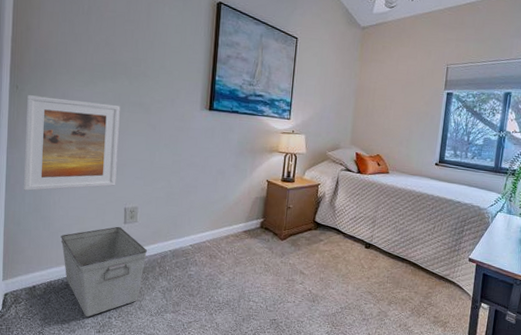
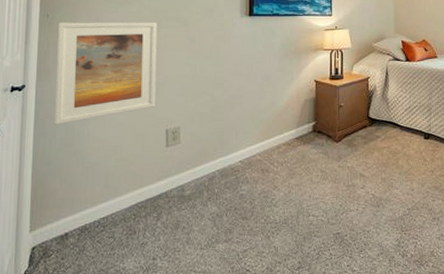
storage bin: present [60,226,148,317] -> none [96,151,194,262]

